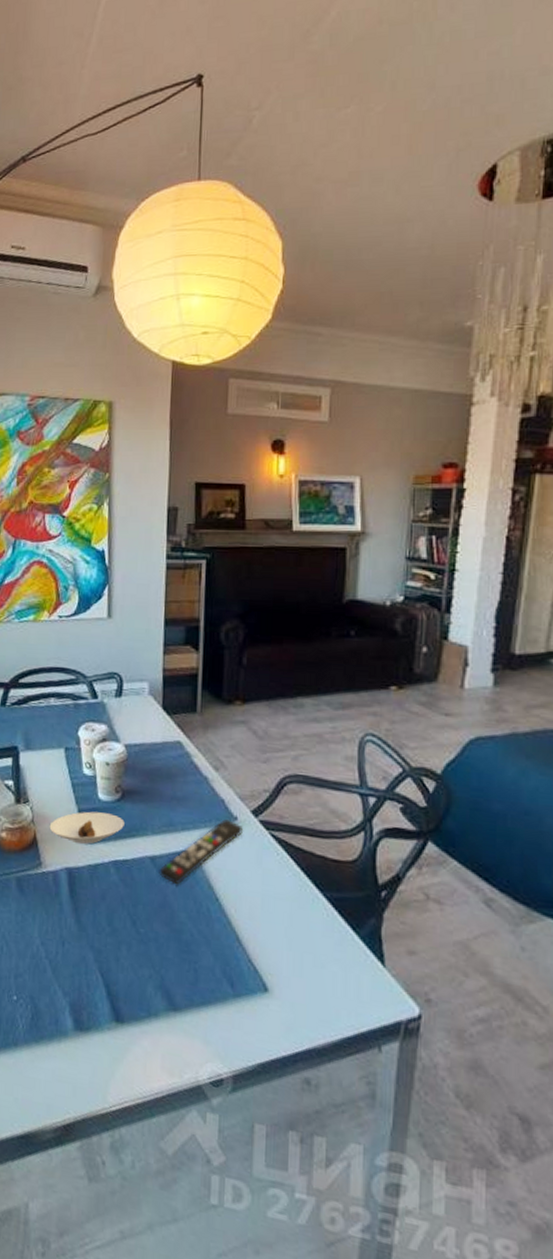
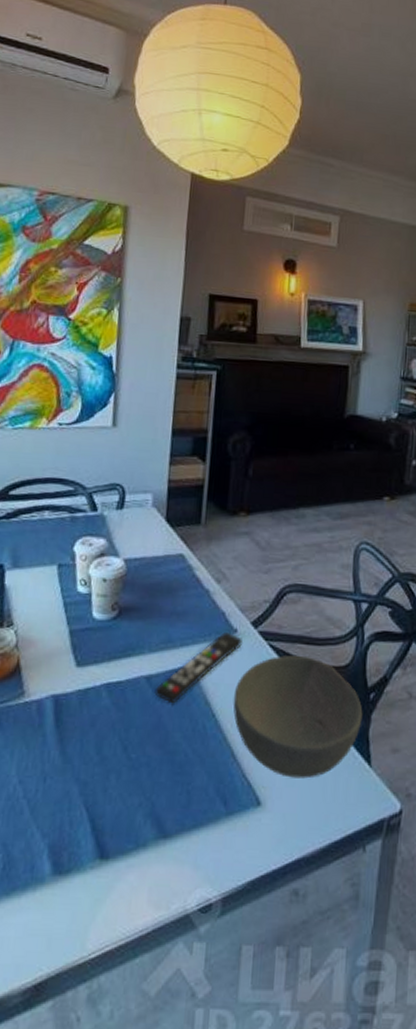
saucer: present [49,811,125,844] -> none [35,632,120,668]
bowl: none [236,846,374,971] -> present [233,655,363,779]

